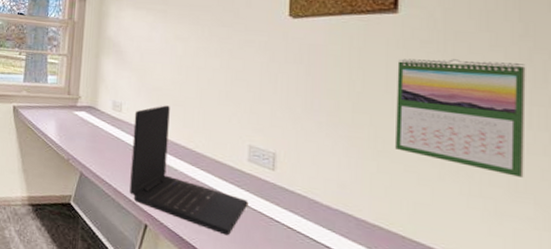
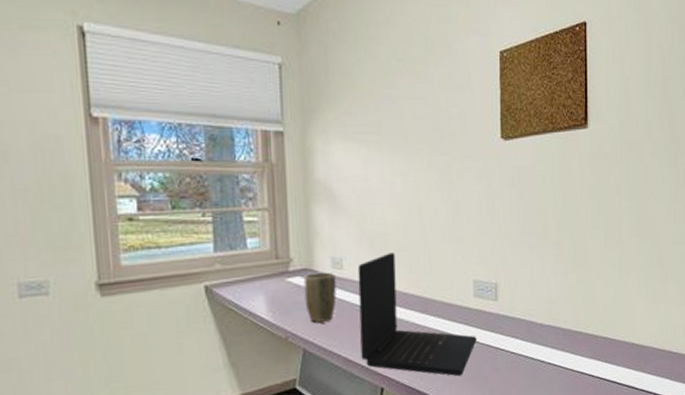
plant pot: none [86,110,115,154] -> present [303,272,337,323]
calendar: present [395,58,526,177] -> none [588,167,672,266]

